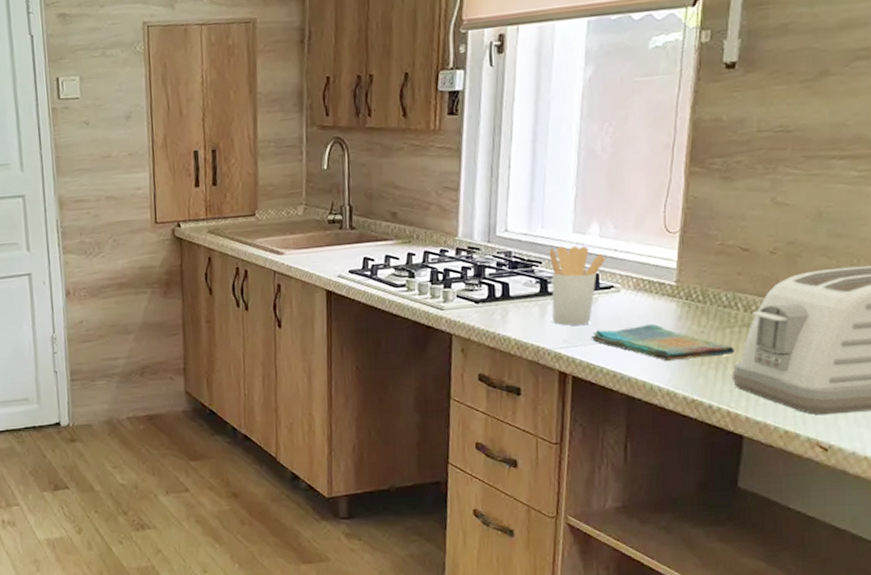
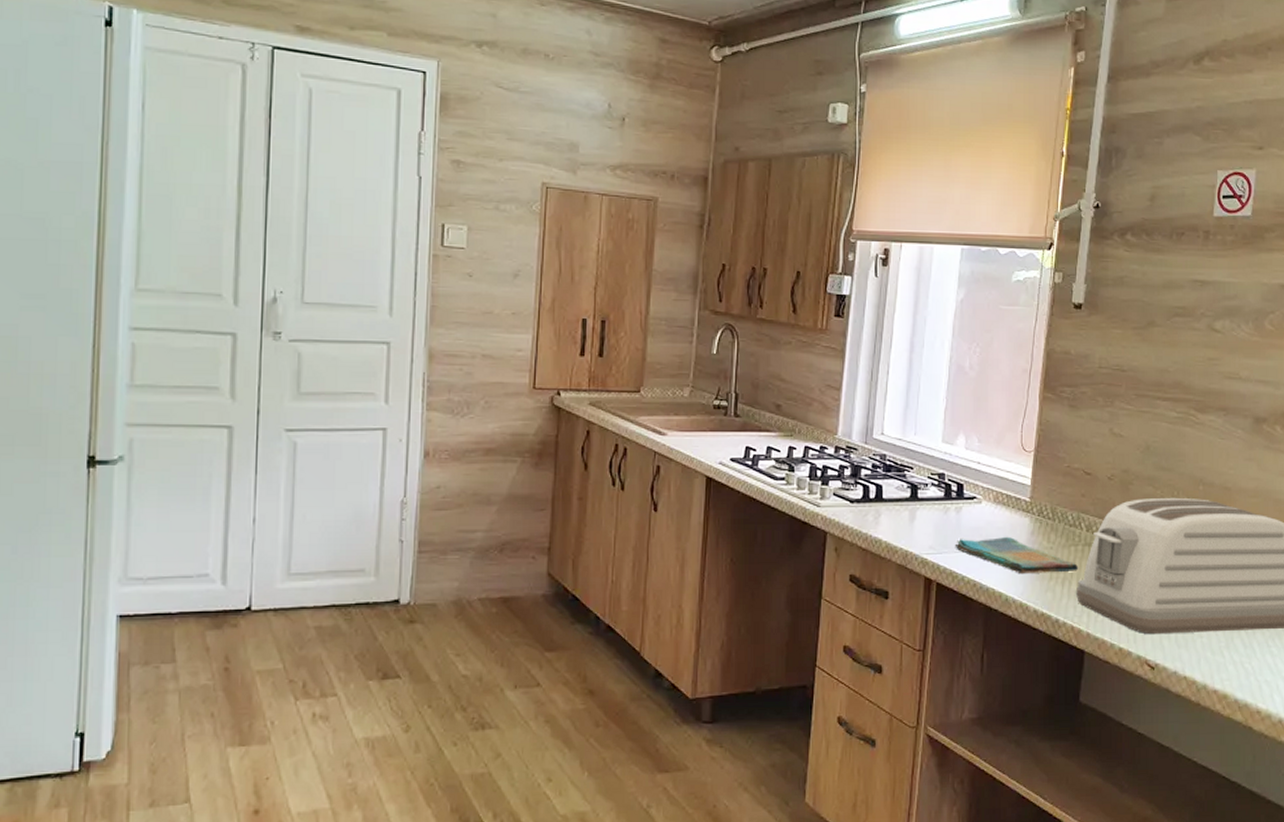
utensil holder: present [548,246,607,326] -> none [920,454,971,532]

